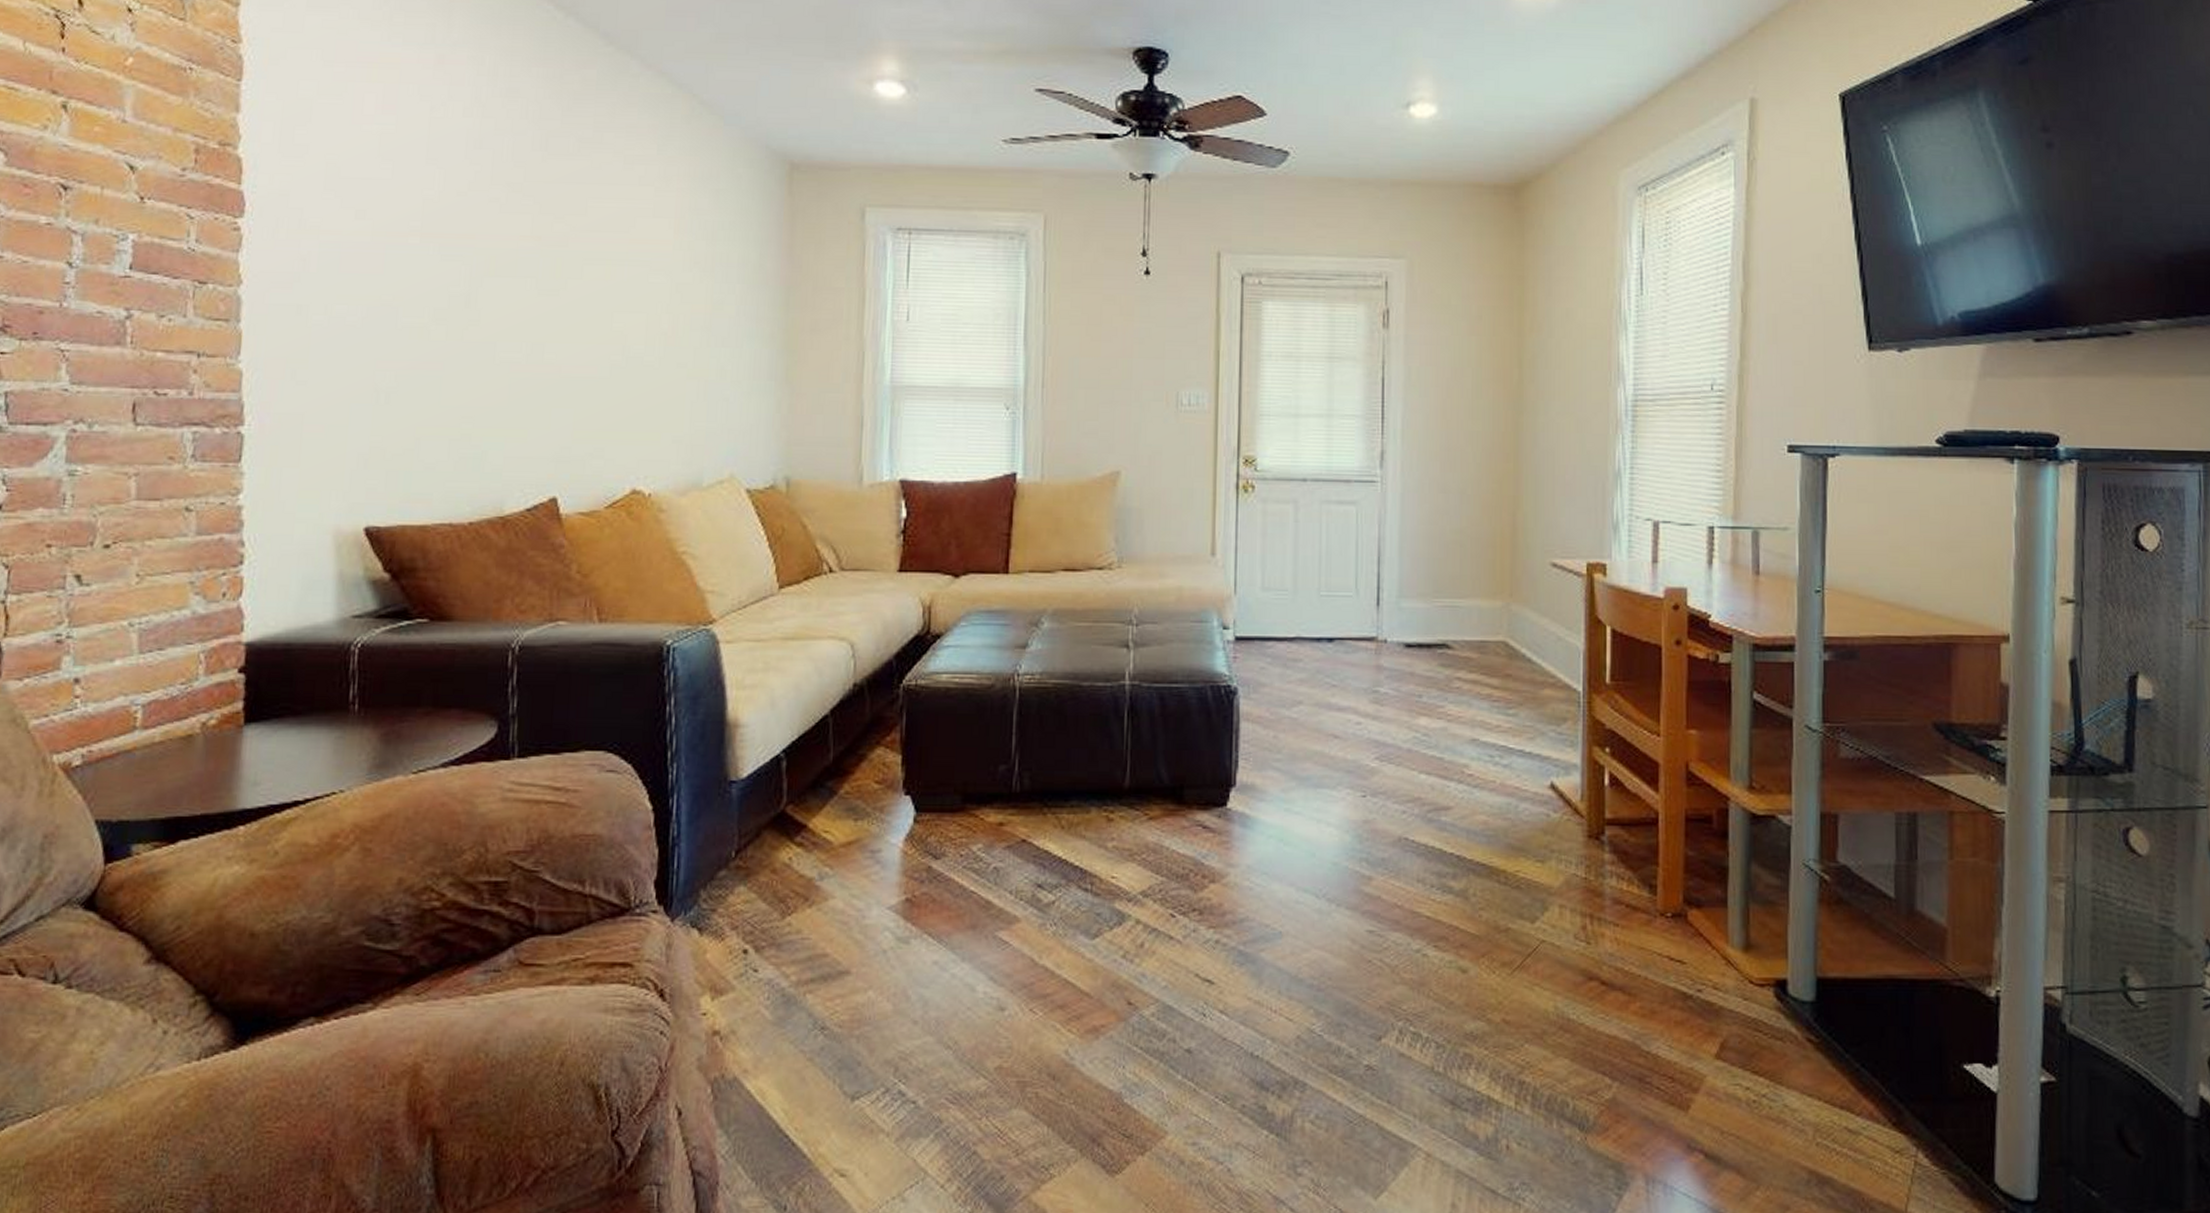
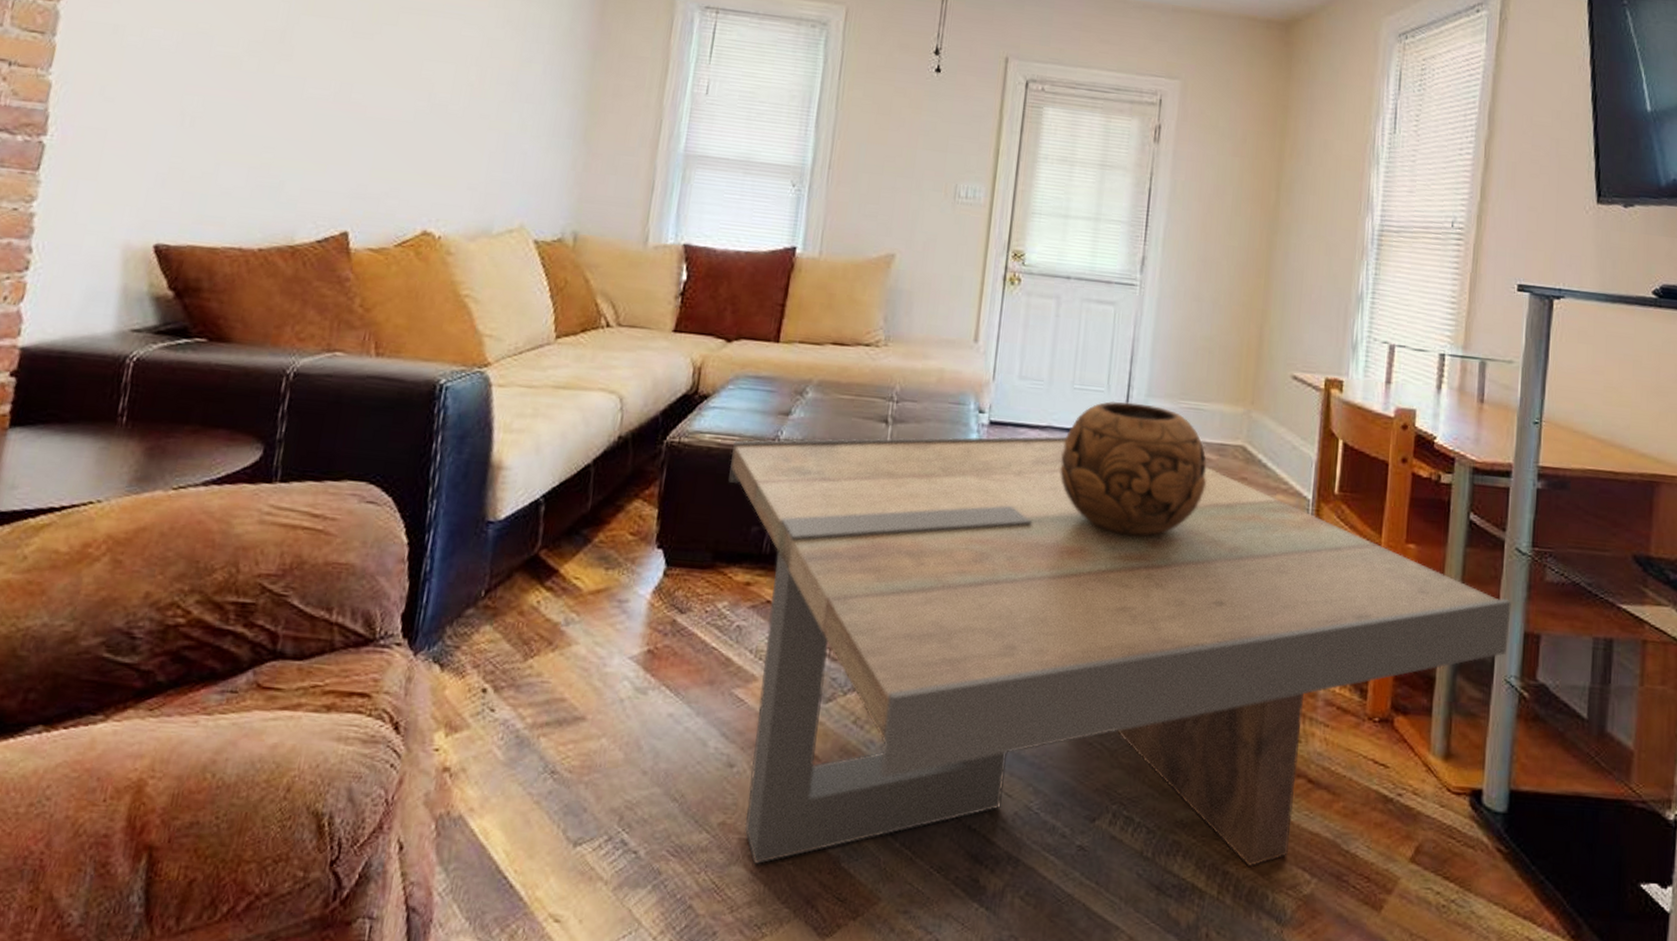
coffee table: none [970,646,1805,1105] -> present [728,435,1511,866]
decorative bowl: none [1313,605,1468,745] -> present [1060,401,1207,538]

